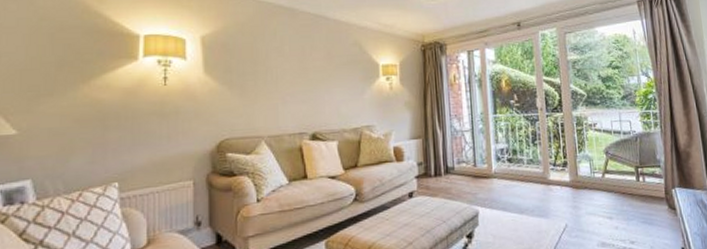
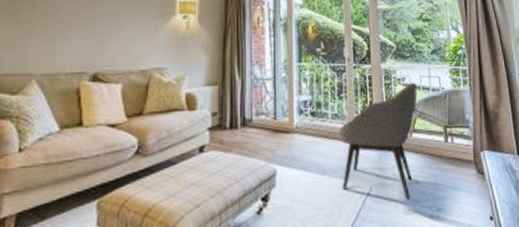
chair: none [534,128,609,235] -> present [339,83,418,201]

